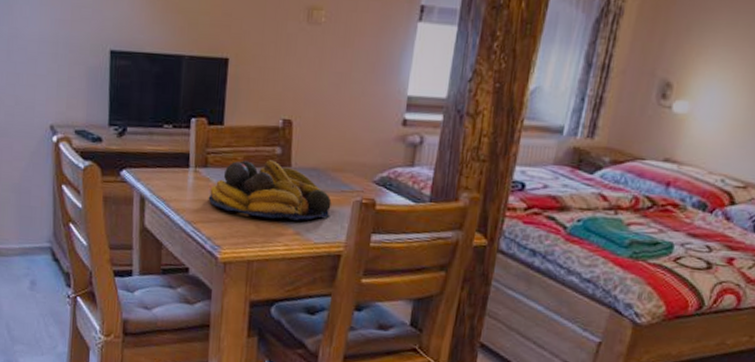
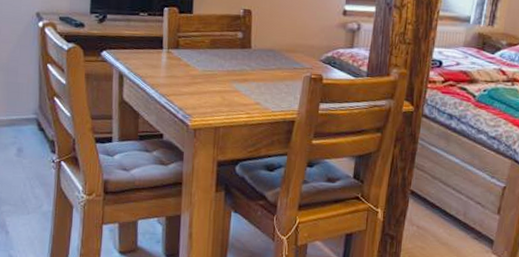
fruit bowl: present [208,160,332,221] -> none [179,43,286,93]

